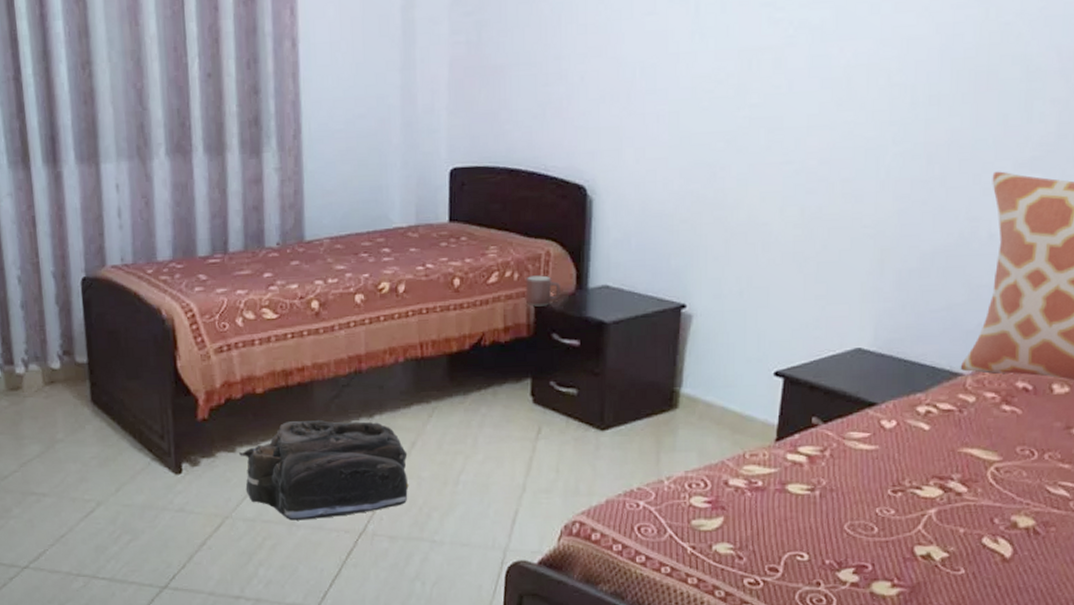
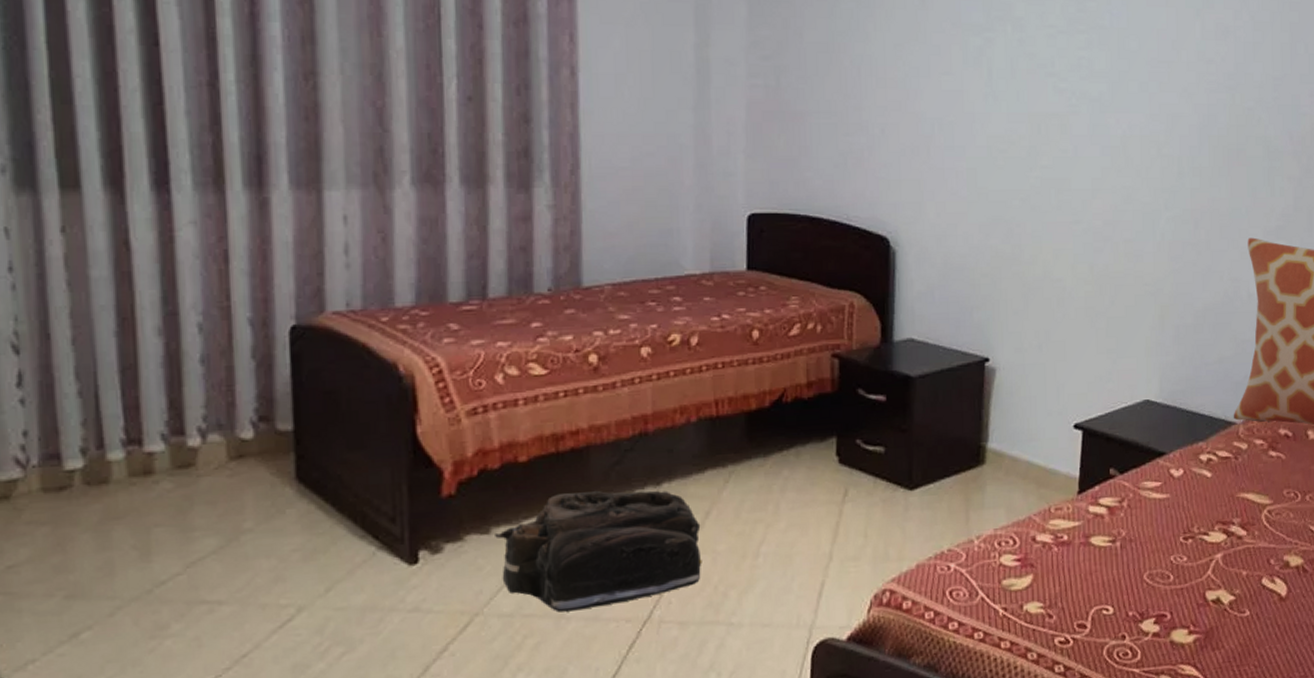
mug: present [525,275,560,307] -> none [828,327,865,361]

